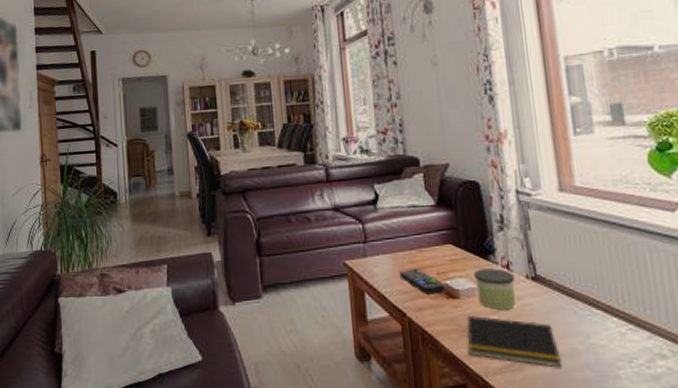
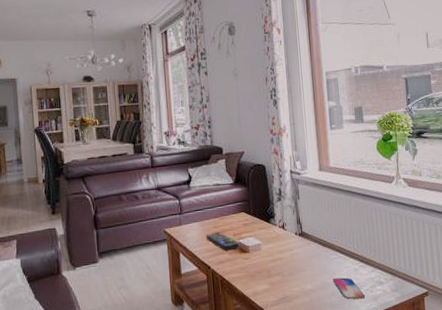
notepad: present [466,315,562,368] -> none [253,264,317,297]
candle: present [474,268,516,310] -> none [260,228,288,259]
smartphone: none [586,344,639,378] -> present [333,277,366,300]

